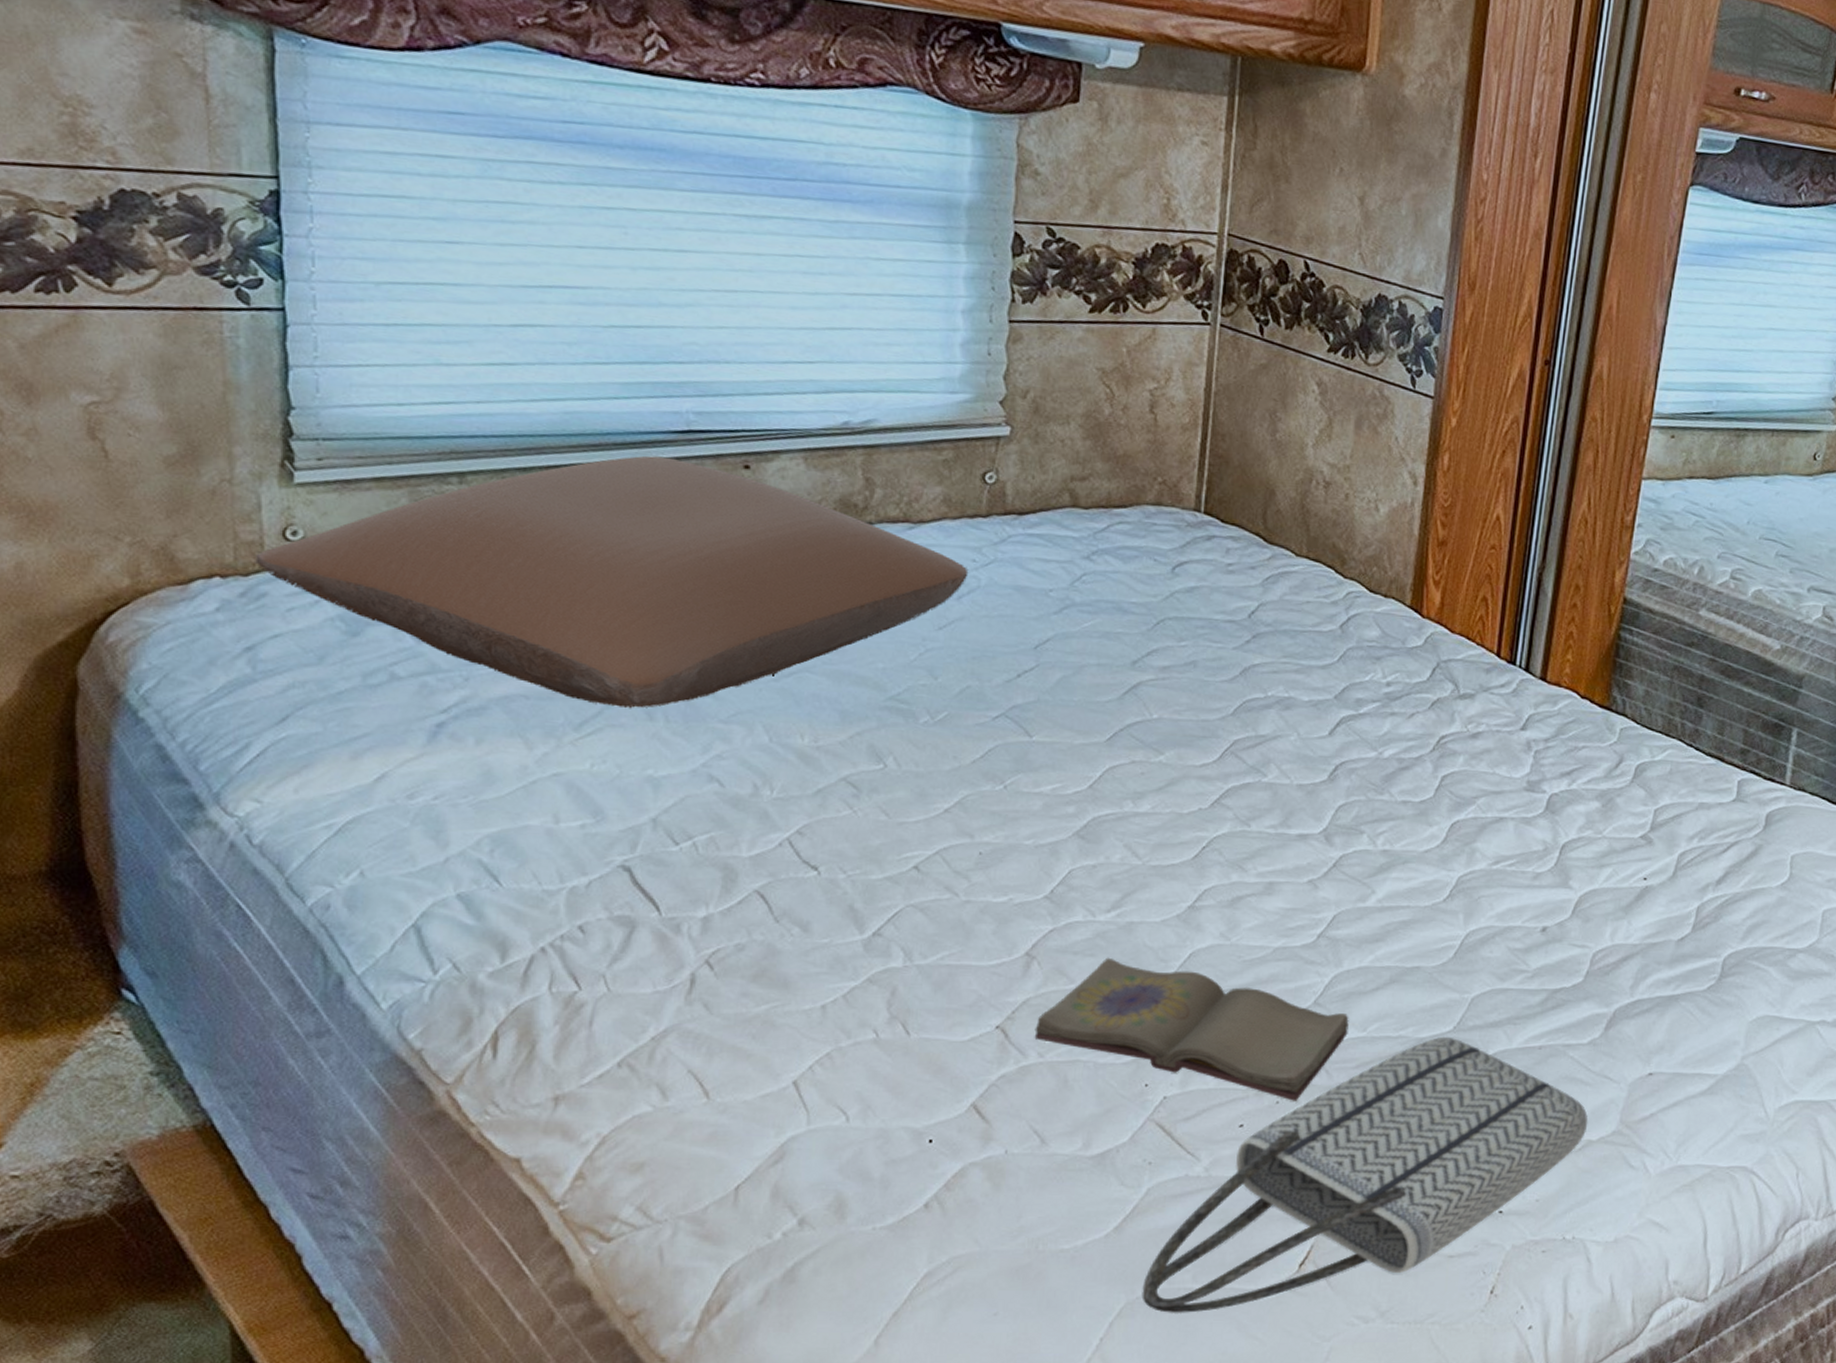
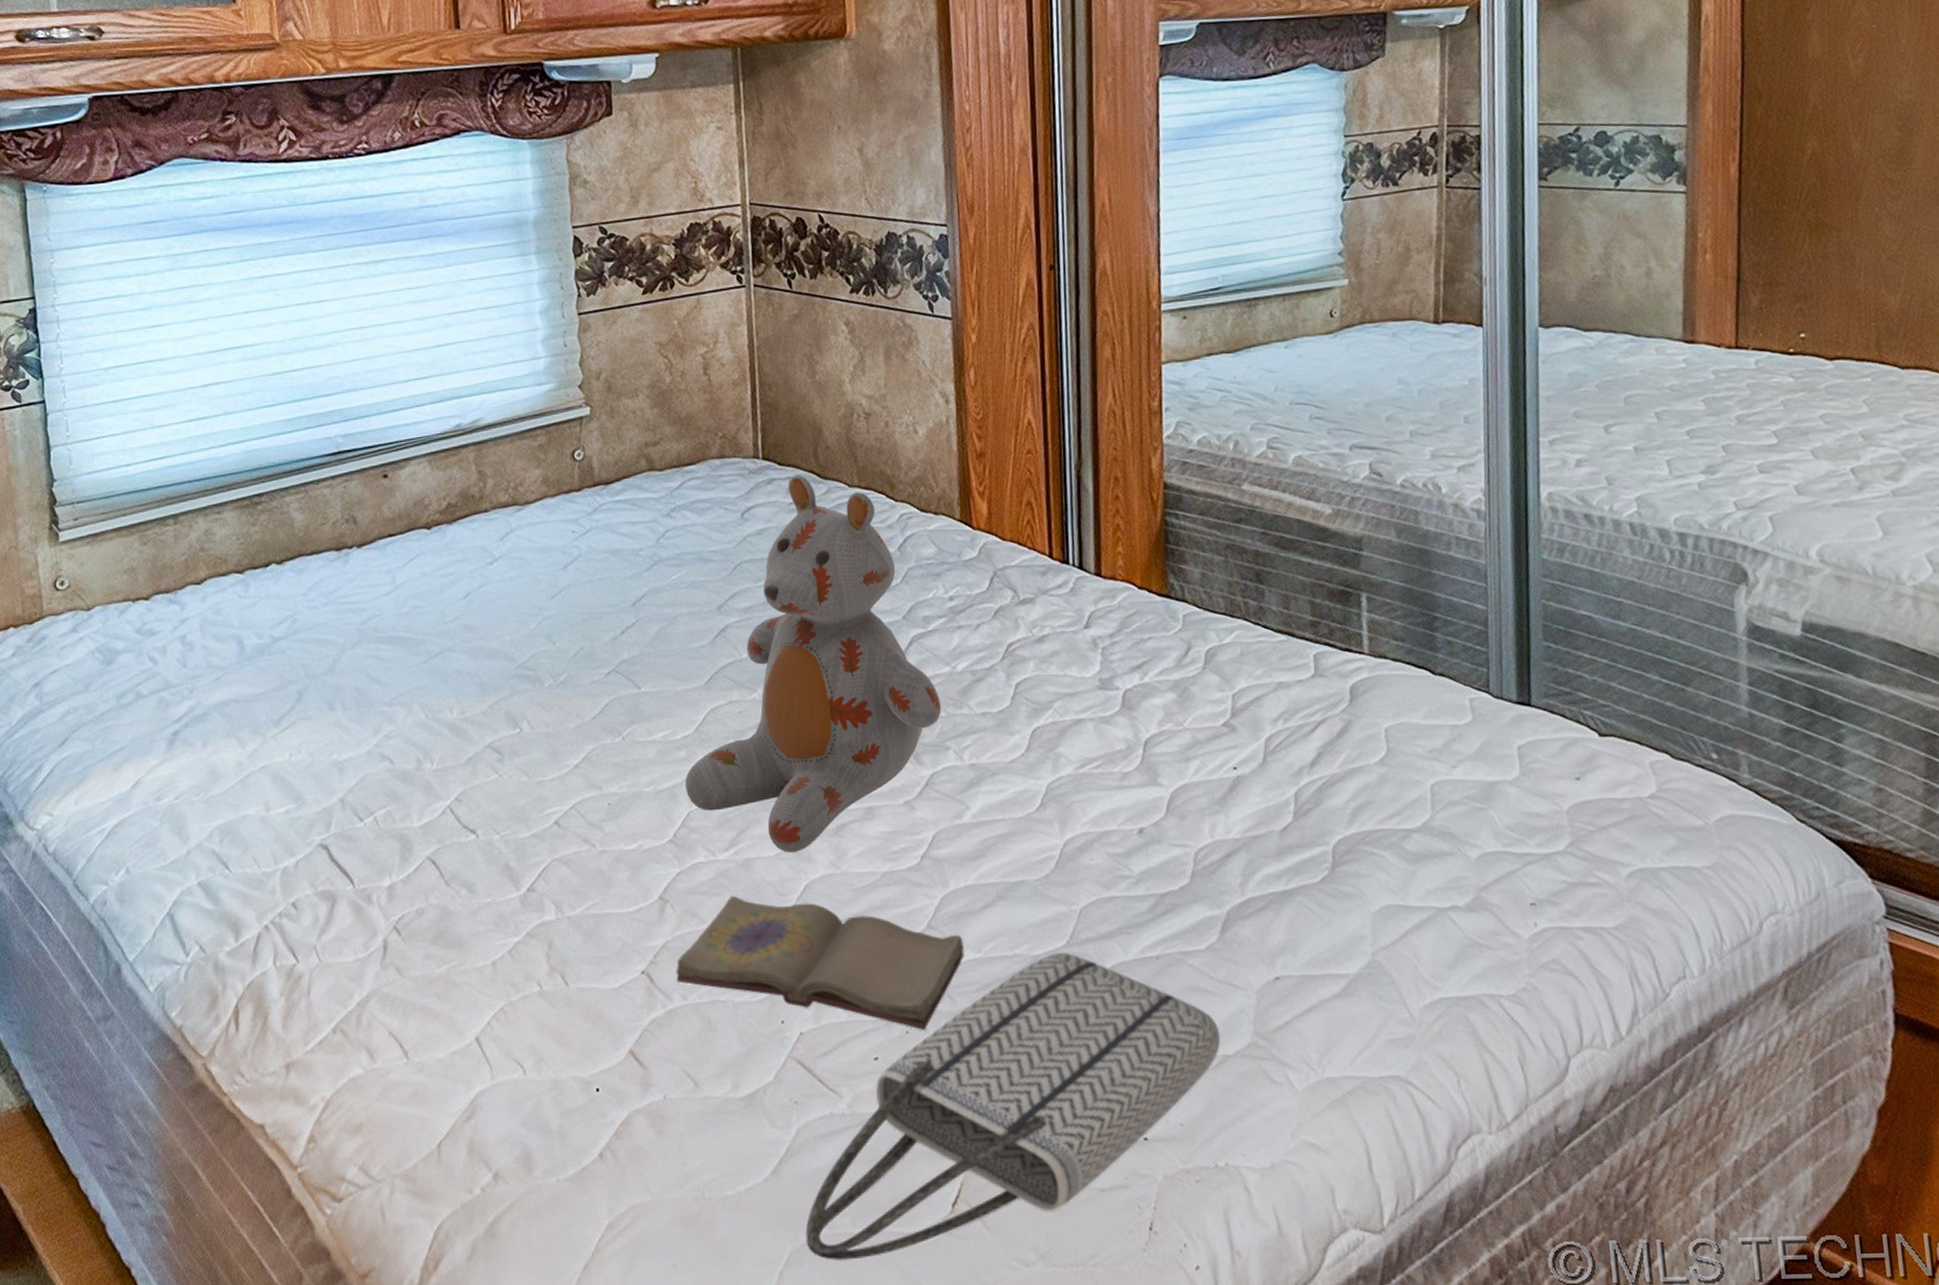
pillow: present [254,455,969,709] -> none [36,477,570,702]
stuffed bear: none [1069,535,1362,921] -> present [684,475,942,853]

